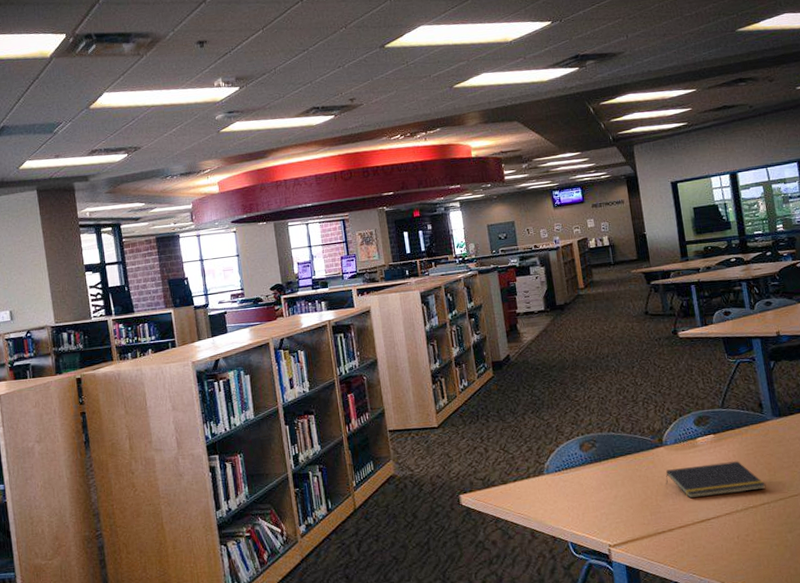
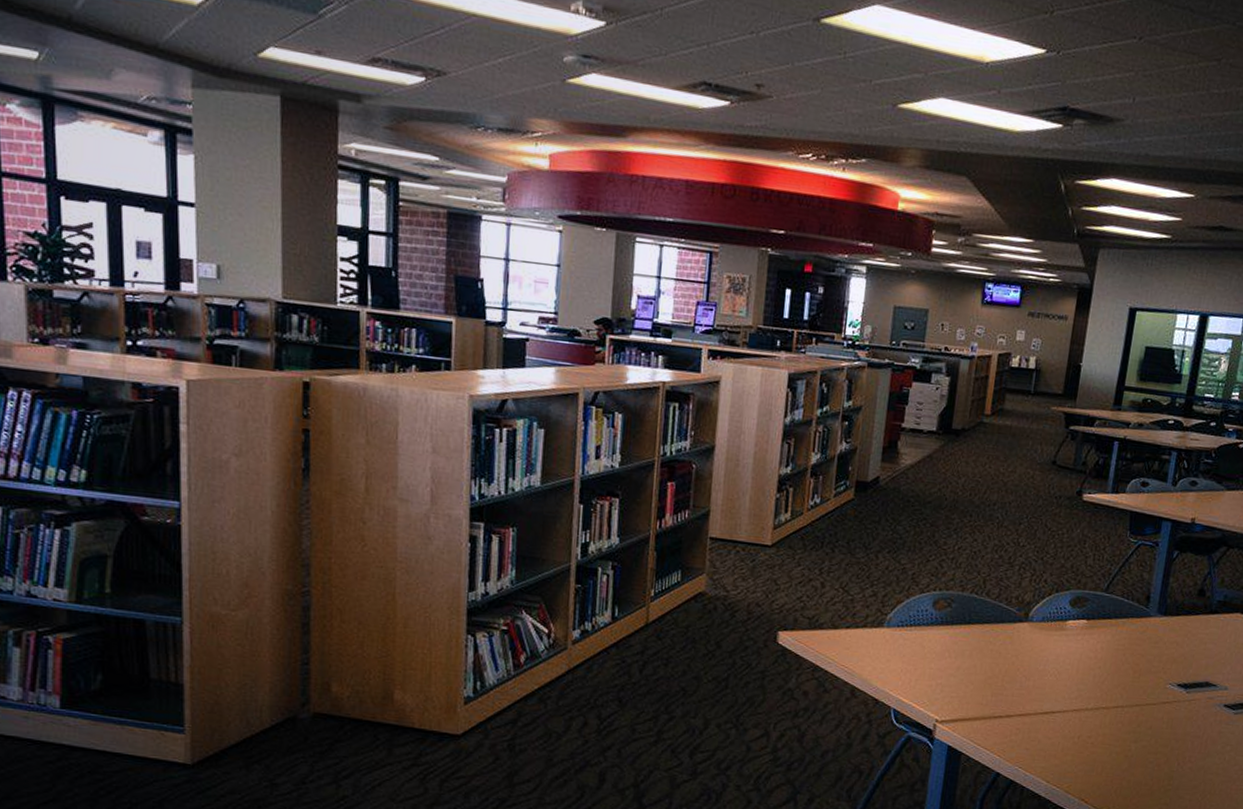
notepad: present [665,460,766,499] -> none [1018,649,1126,692]

